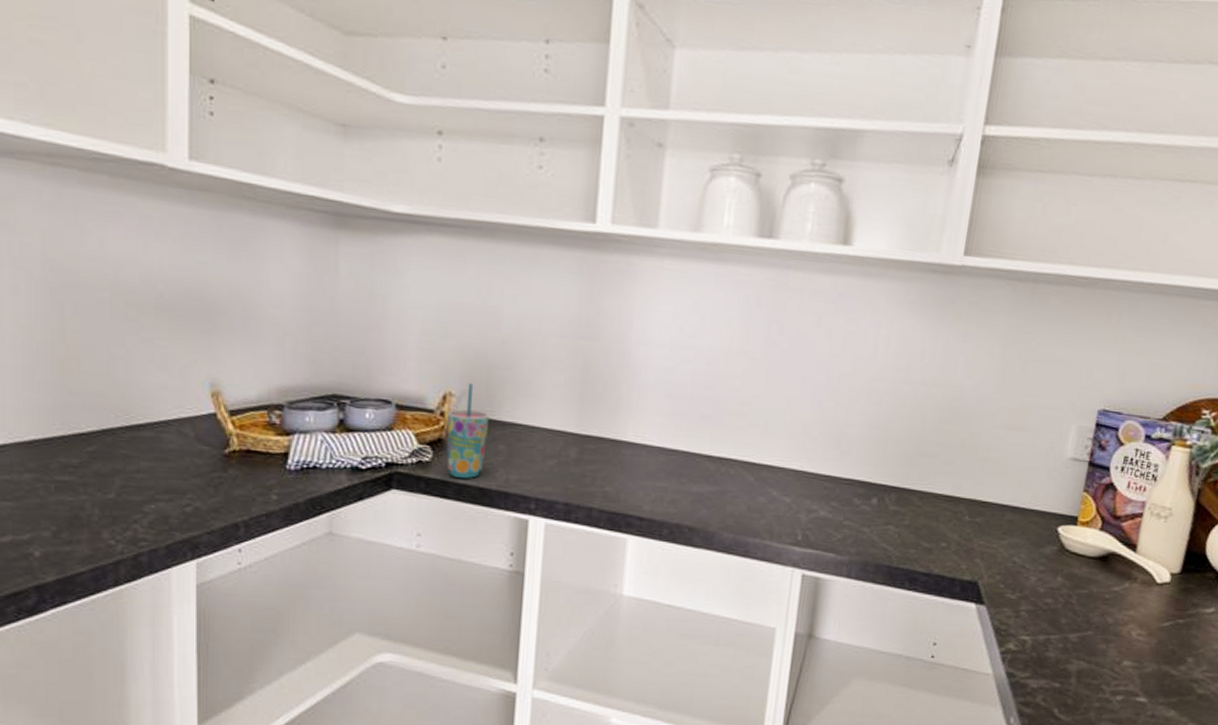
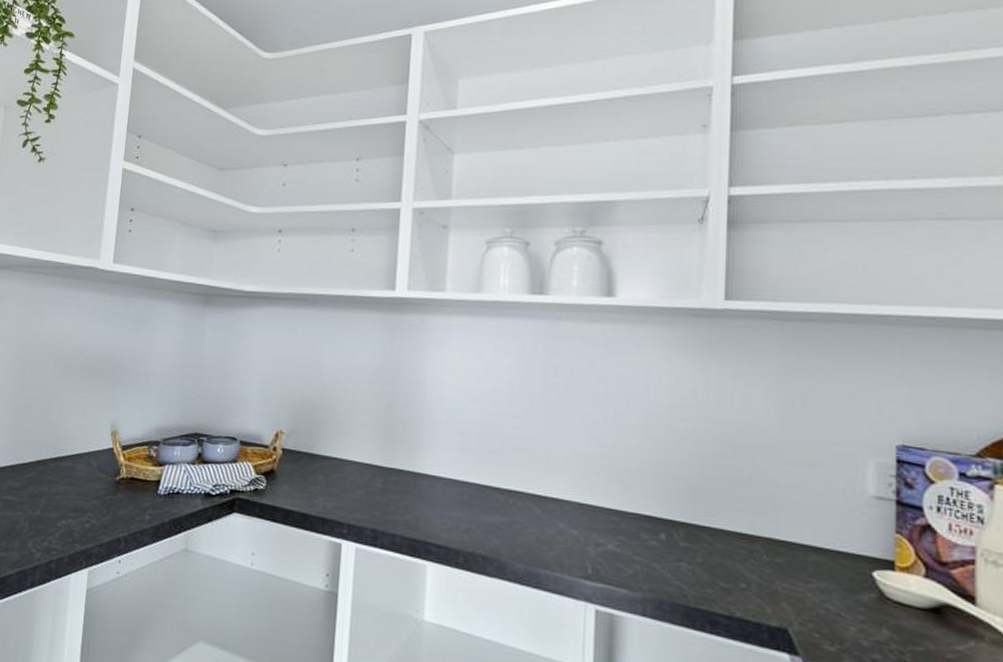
cup: present [447,383,490,479] -> none [277,423,312,505]

